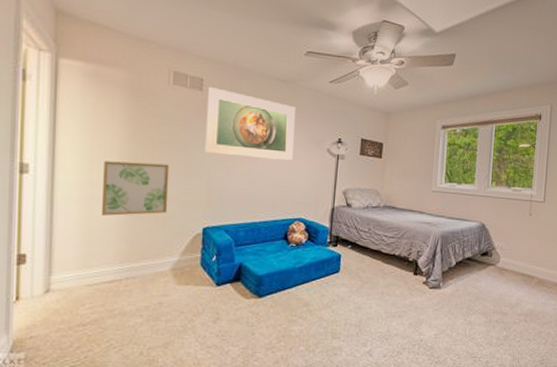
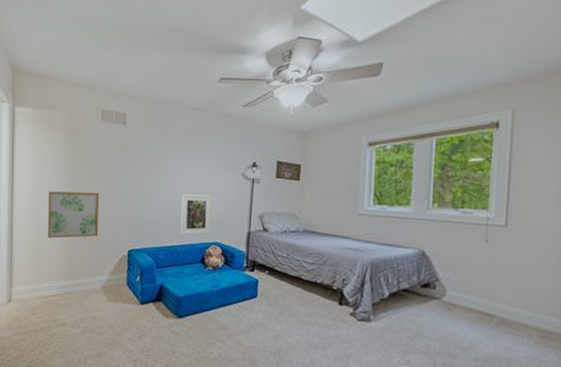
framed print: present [205,87,295,161] -> none [129,121,210,186]
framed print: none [262,168,296,211] -> present [180,194,212,235]

